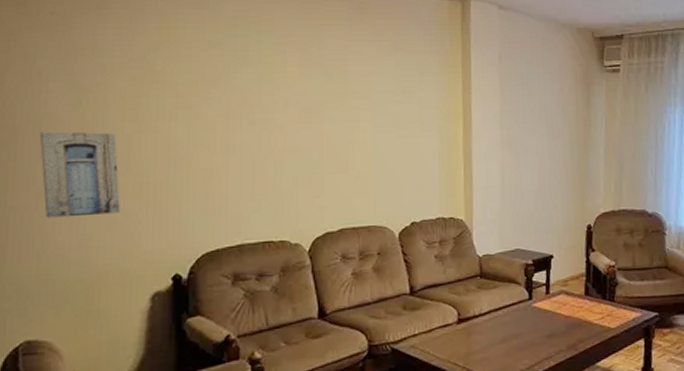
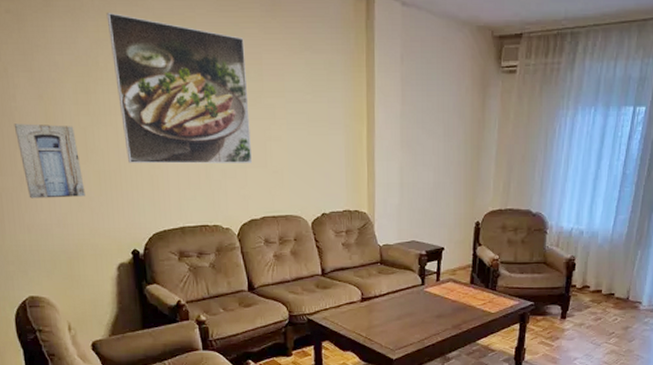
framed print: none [171,15,330,173] -> present [106,13,252,164]

